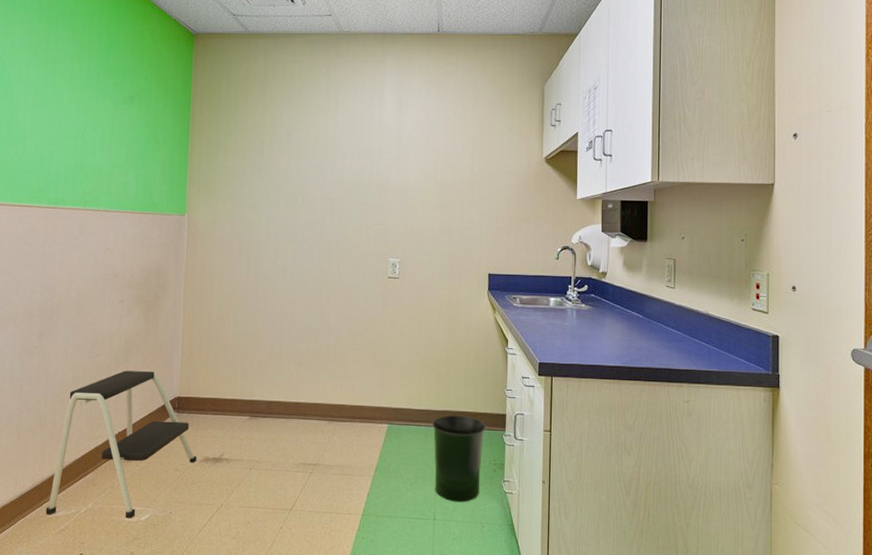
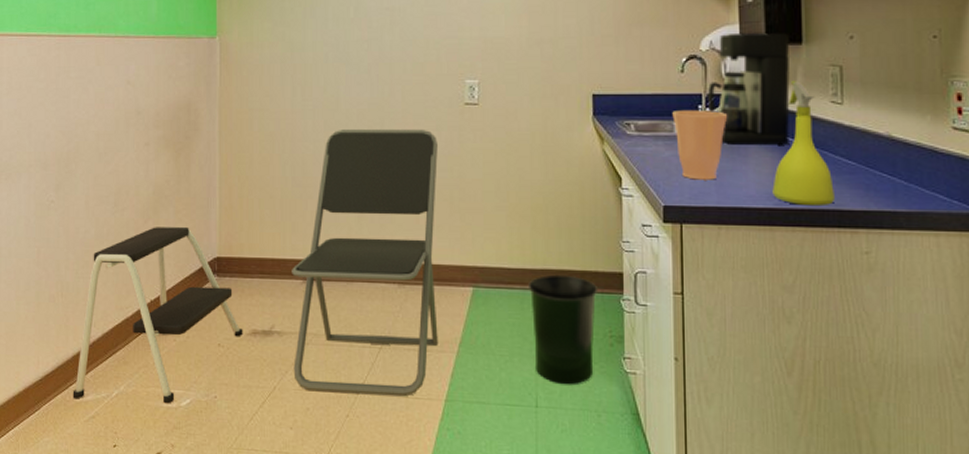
folding chair: none [238,294,365,512] -> present [292,128,438,397]
cup: none [548,288,591,343] -> present [672,109,728,180]
coffee maker: none [576,230,637,318] -> present [708,32,790,145]
spray bottle: none [621,268,666,366] -> present [772,79,834,207]

